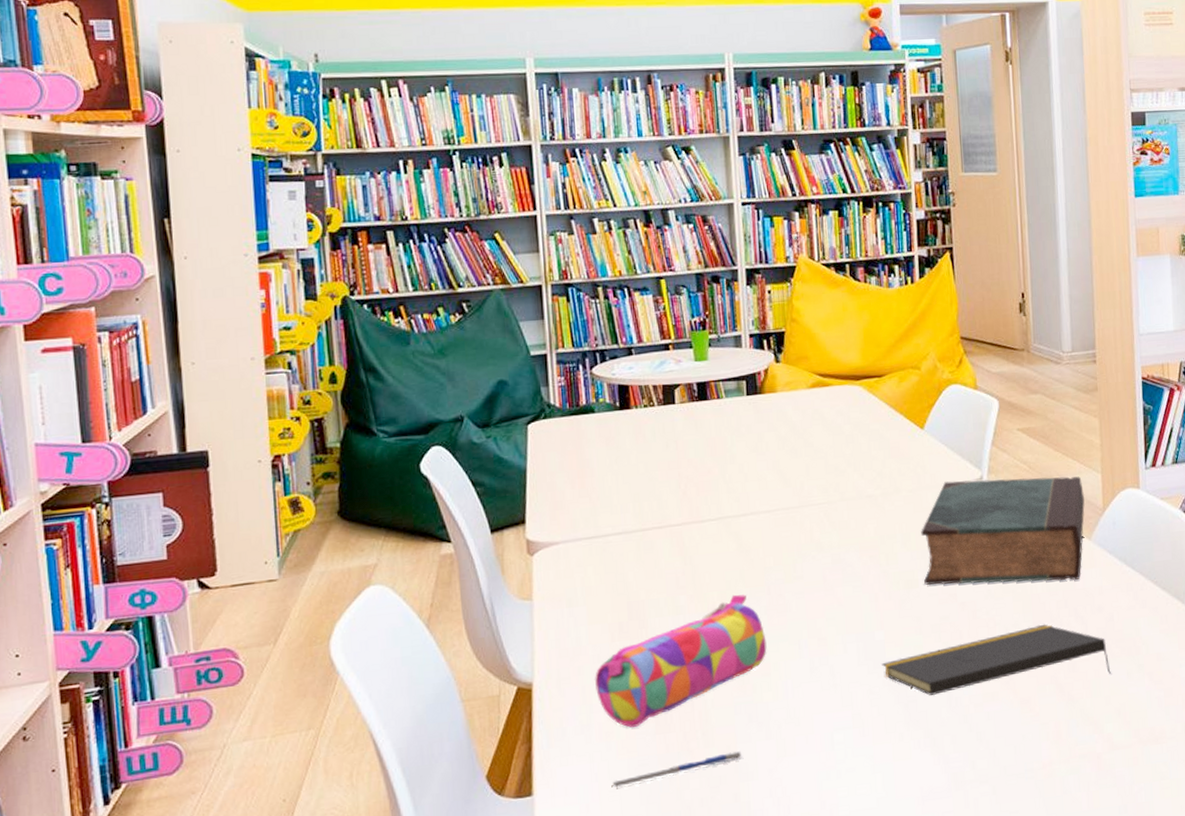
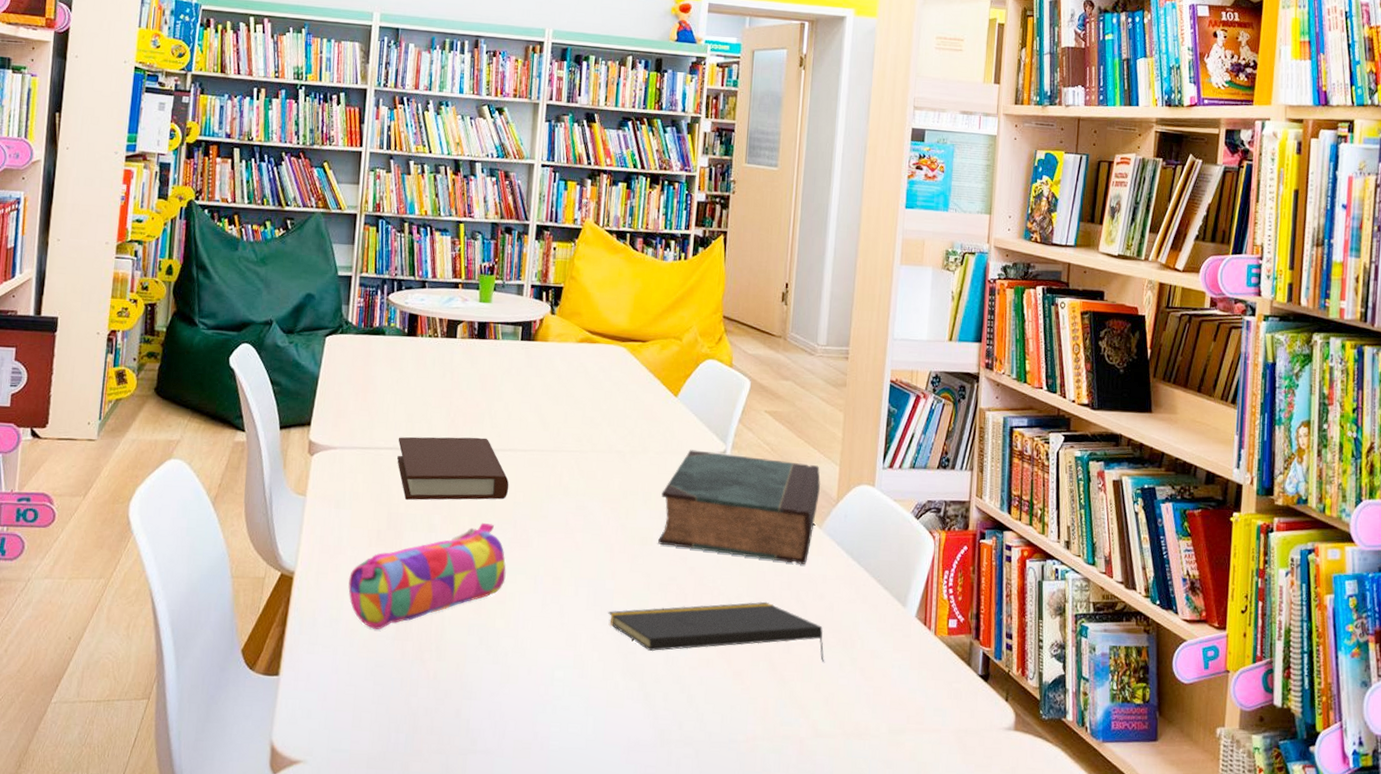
pen: present [611,751,743,789] -> none [348,669,469,685]
book: none [626,505,757,585] -> present [397,436,509,500]

